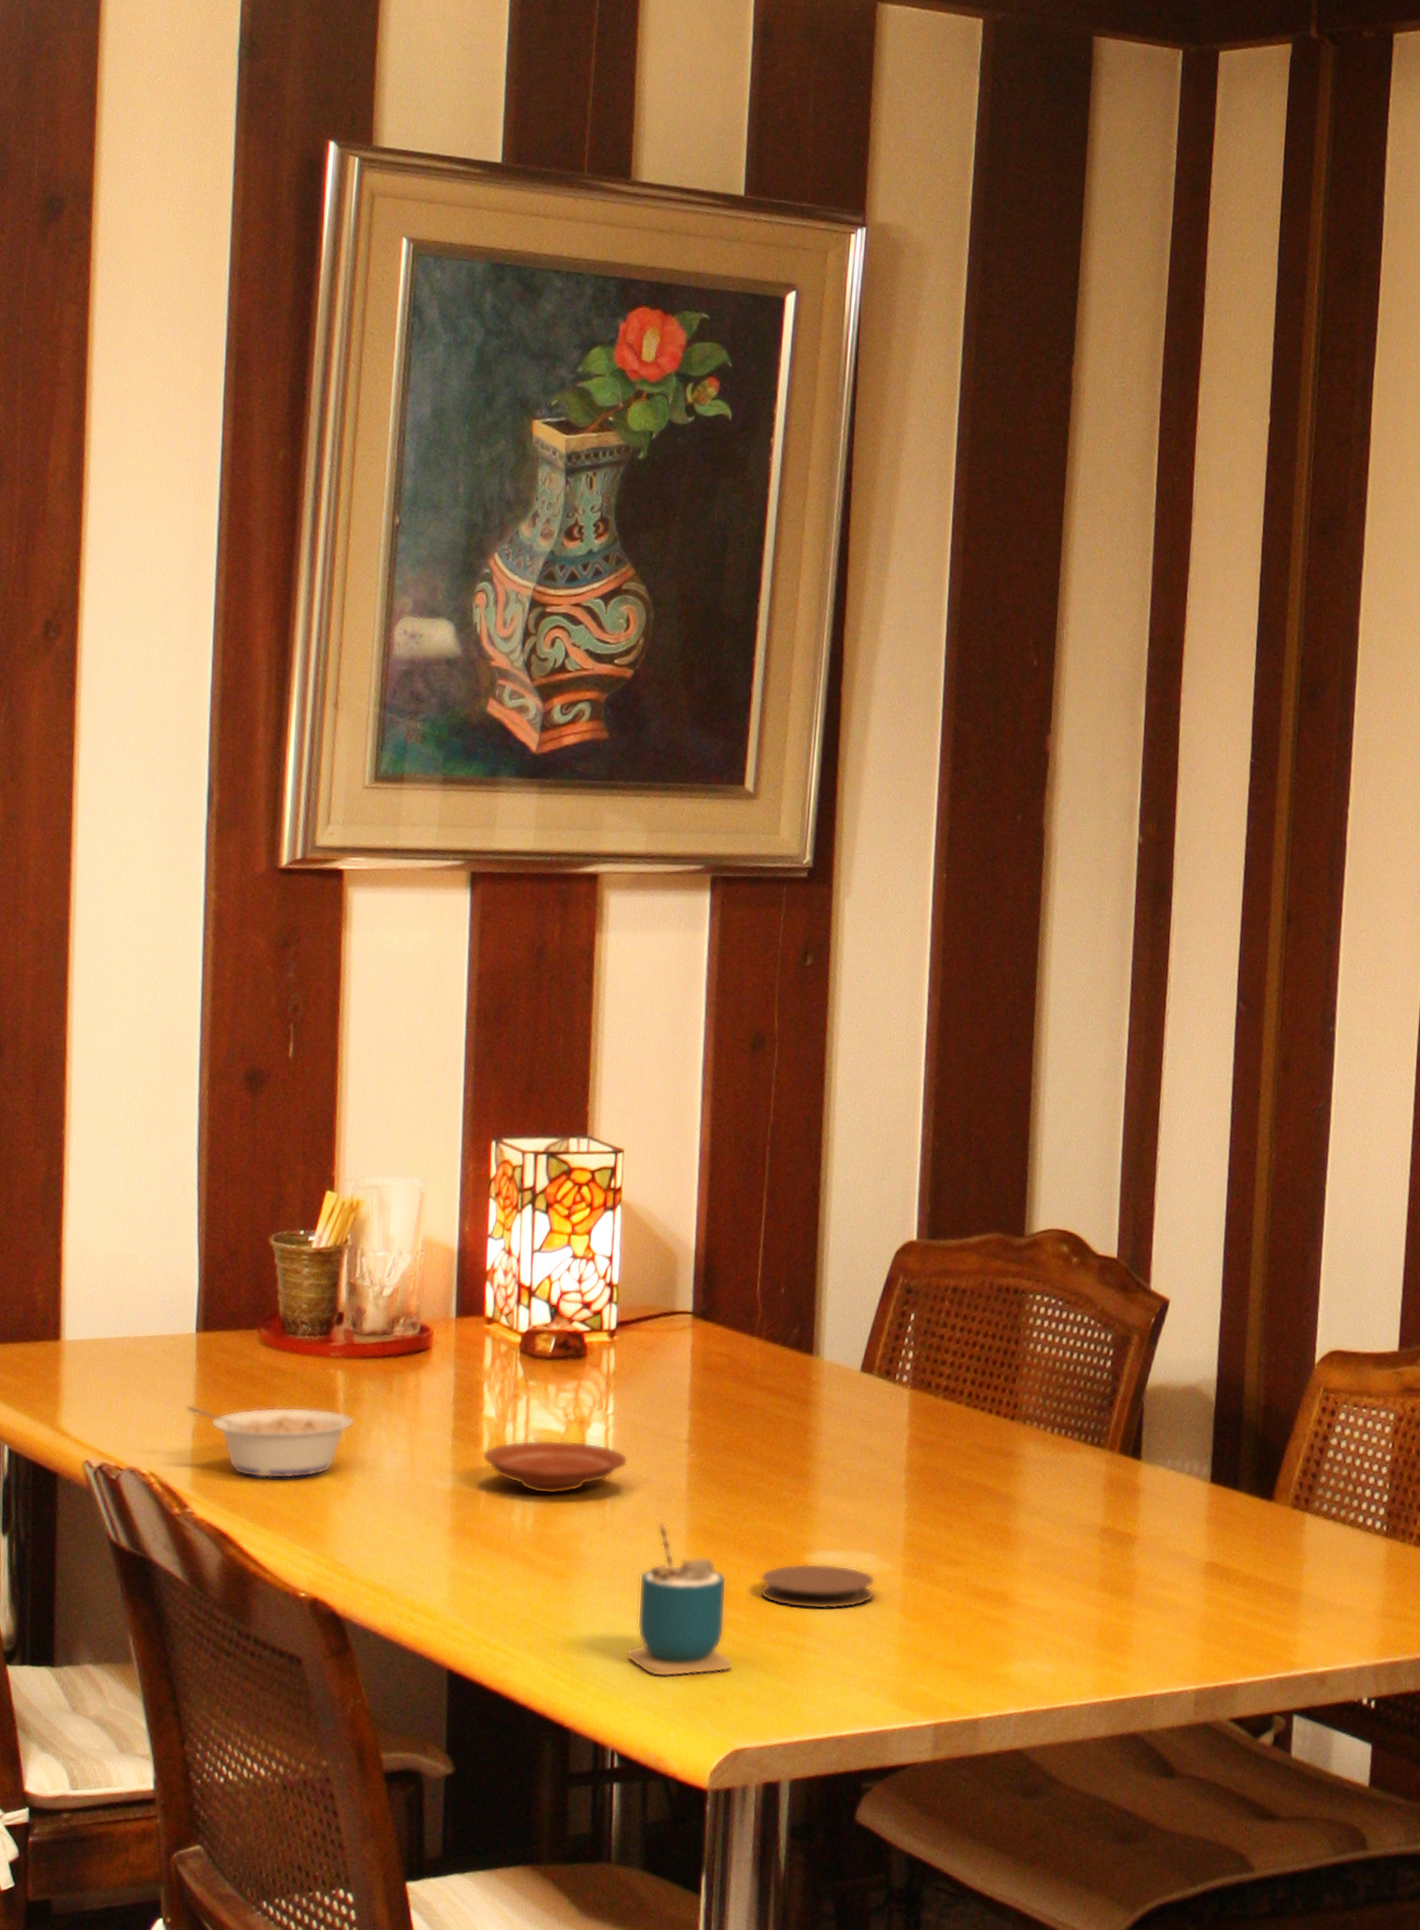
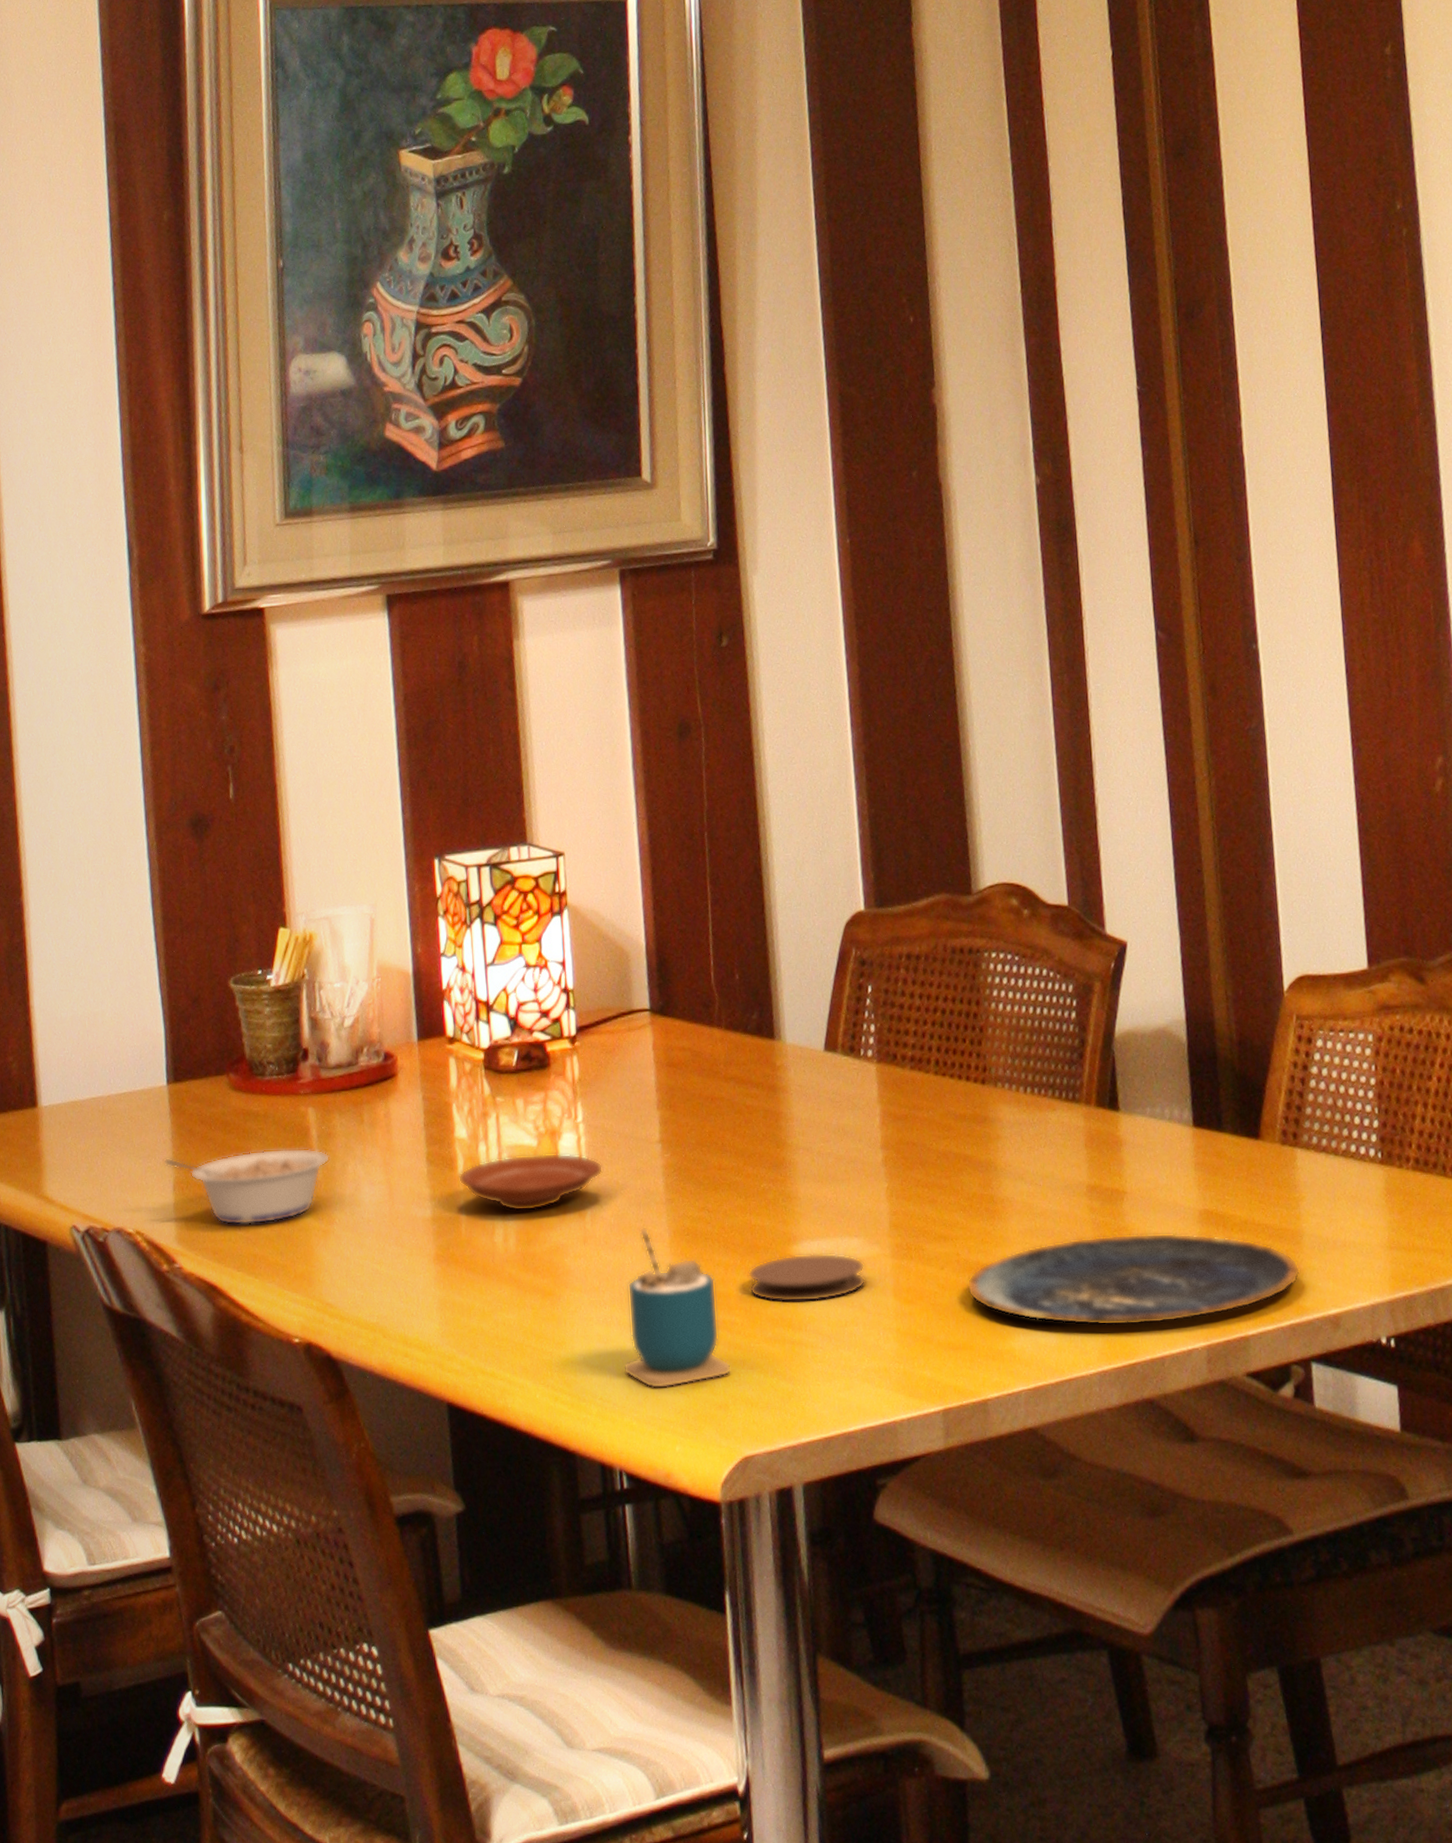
plate: none [972,1576,1295,1664] -> present [967,1233,1301,1326]

